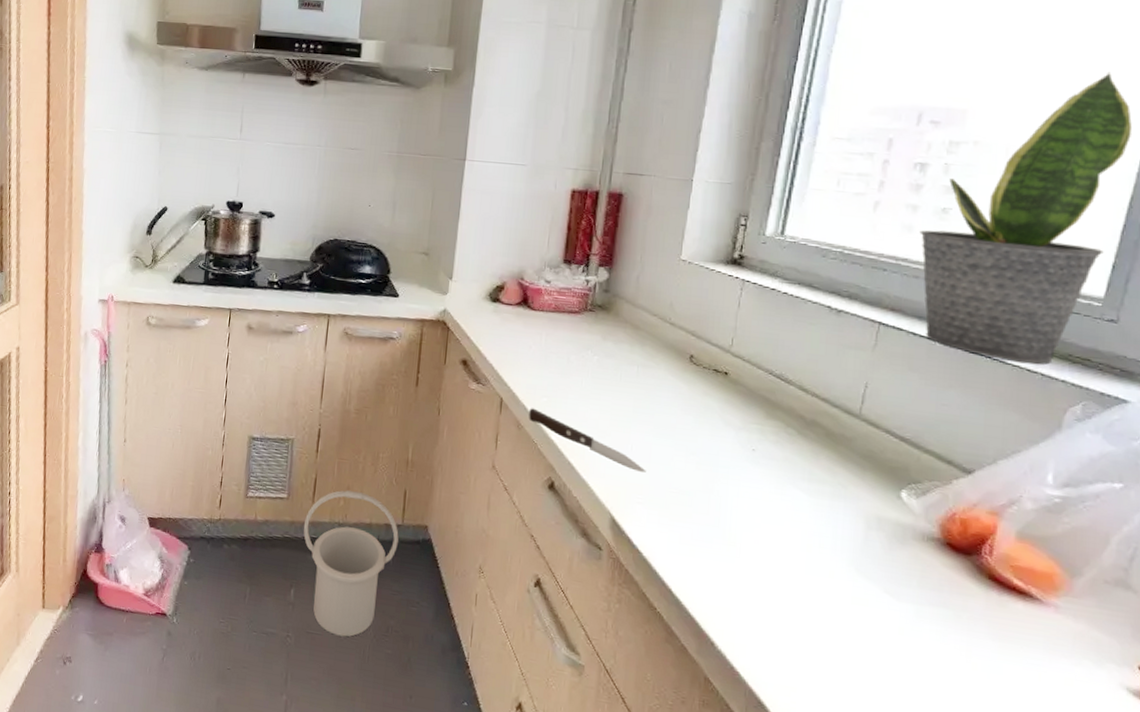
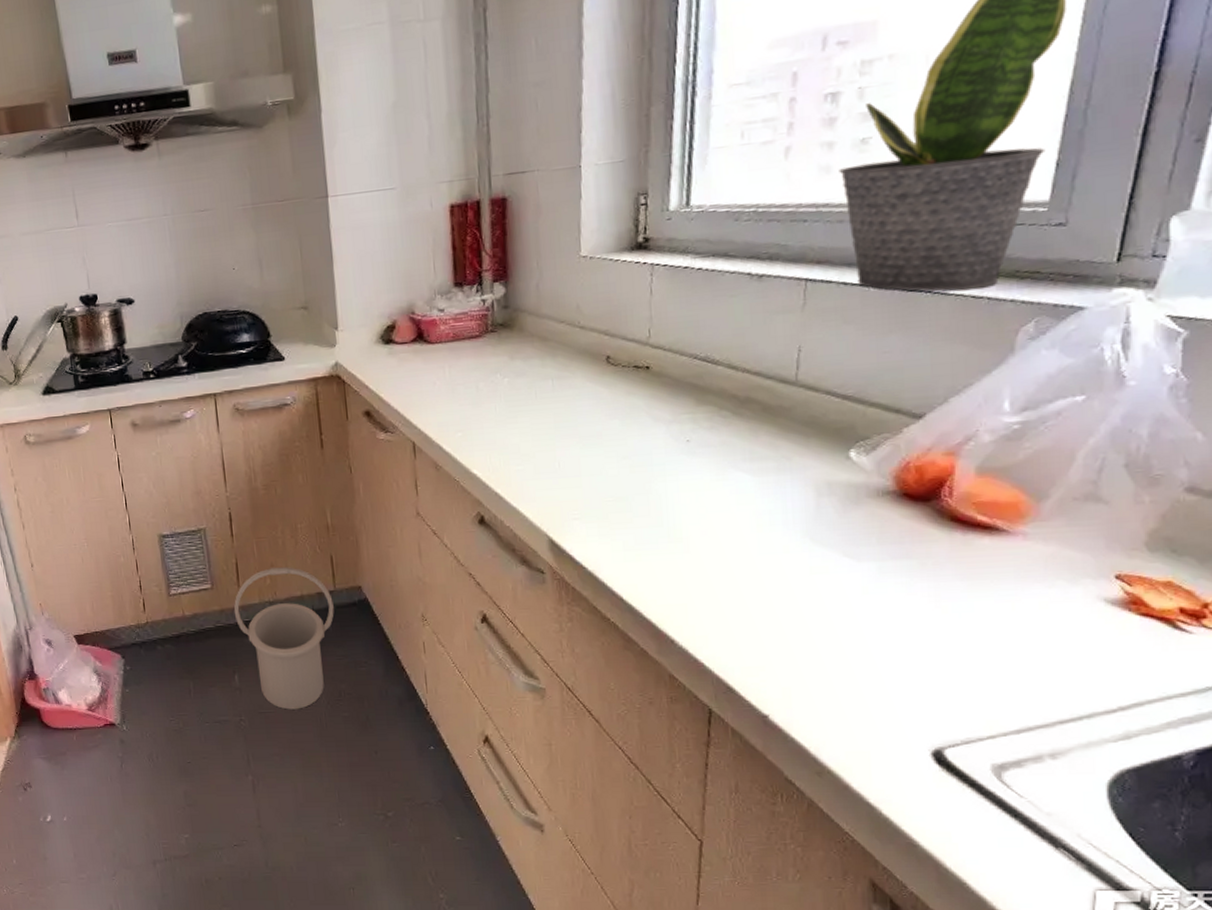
kitchen knife: present [529,408,646,473] -> none [445,445,578,488]

